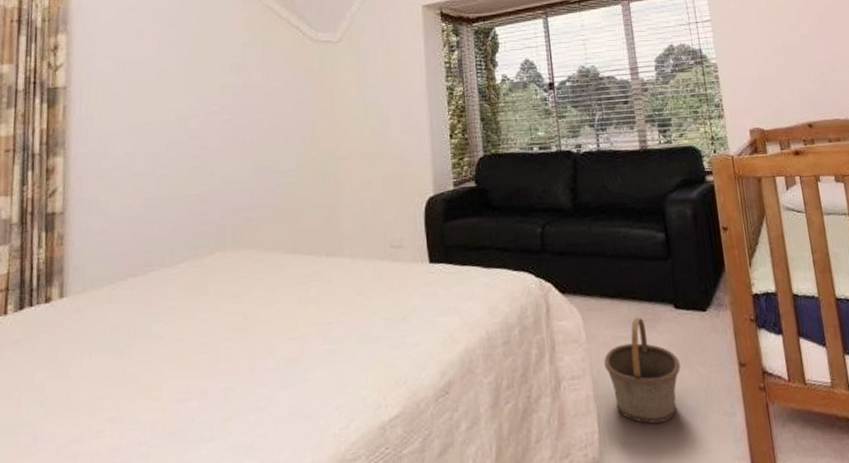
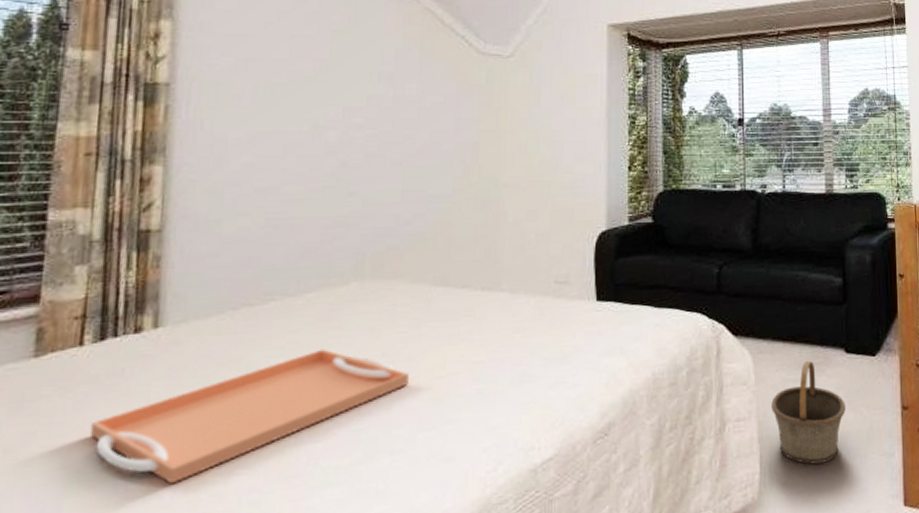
serving tray: none [13,313,268,438] -> present [89,349,409,485]

